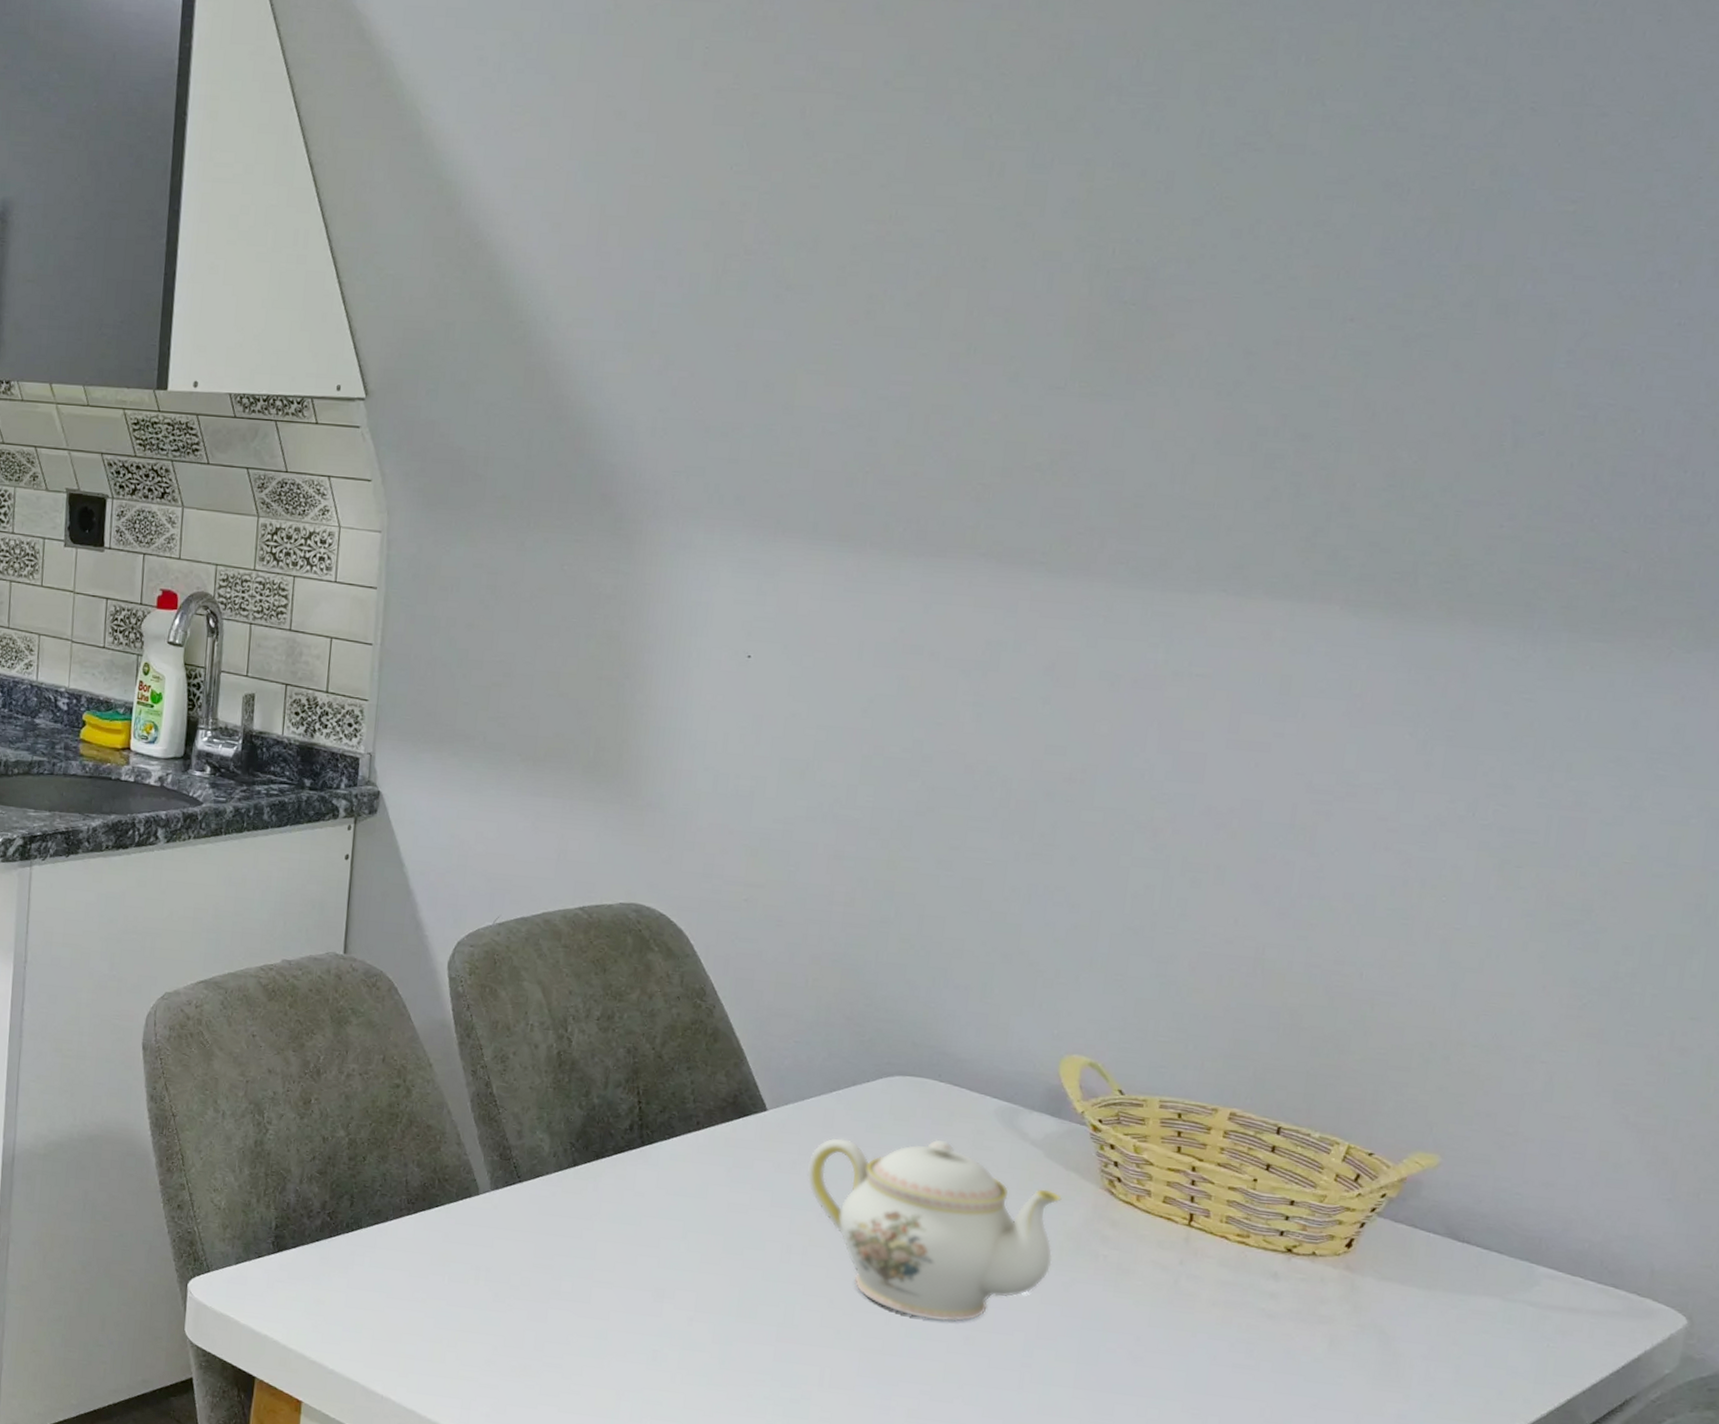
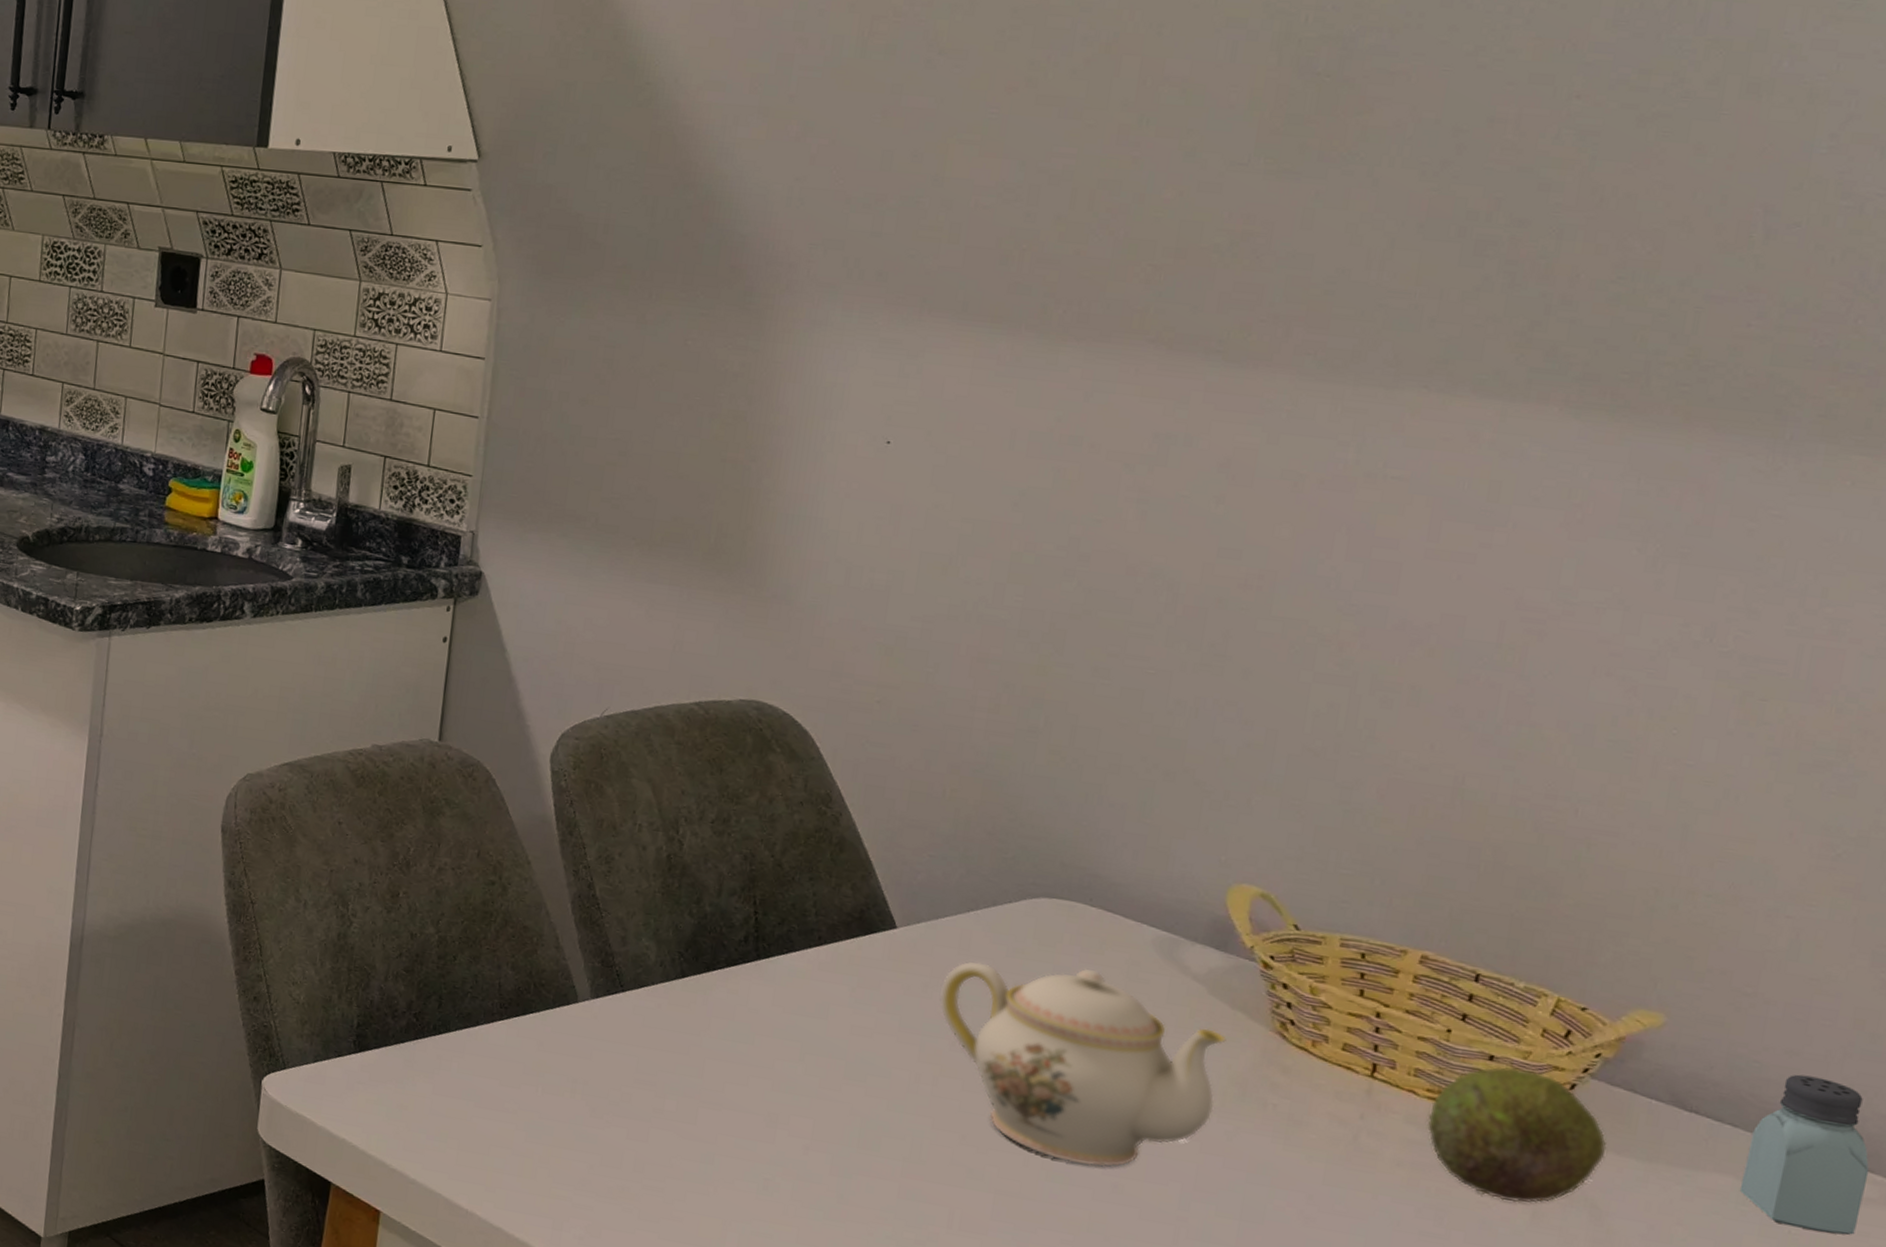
fruit: none [1237,1210,1393,1333] -> present [1426,1066,1607,1203]
saltshaker: none [1505,1203,1615,1346] -> present [1739,1074,1870,1235]

